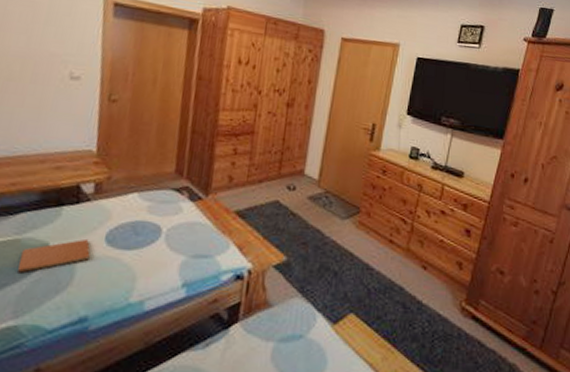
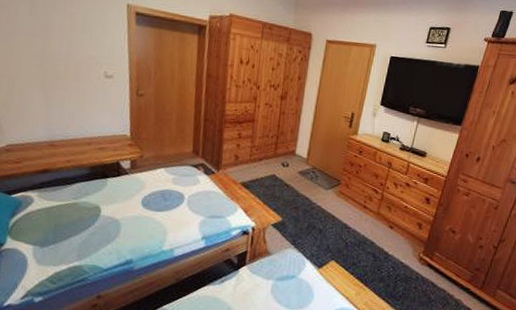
book: present [18,238,90,274] -> none [78,203,131,228]

